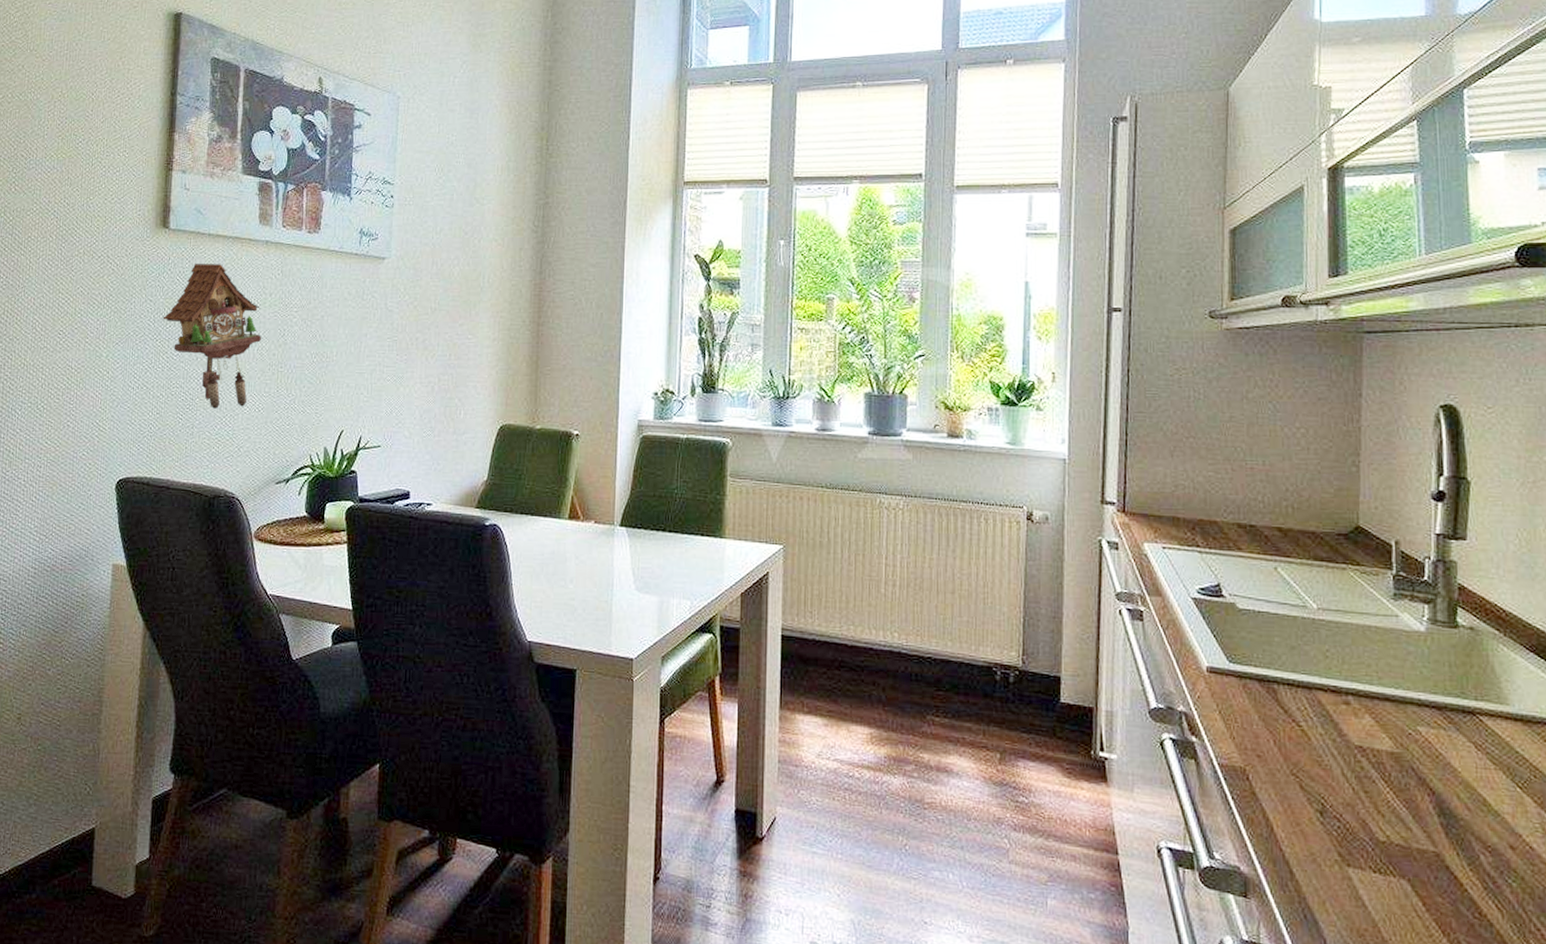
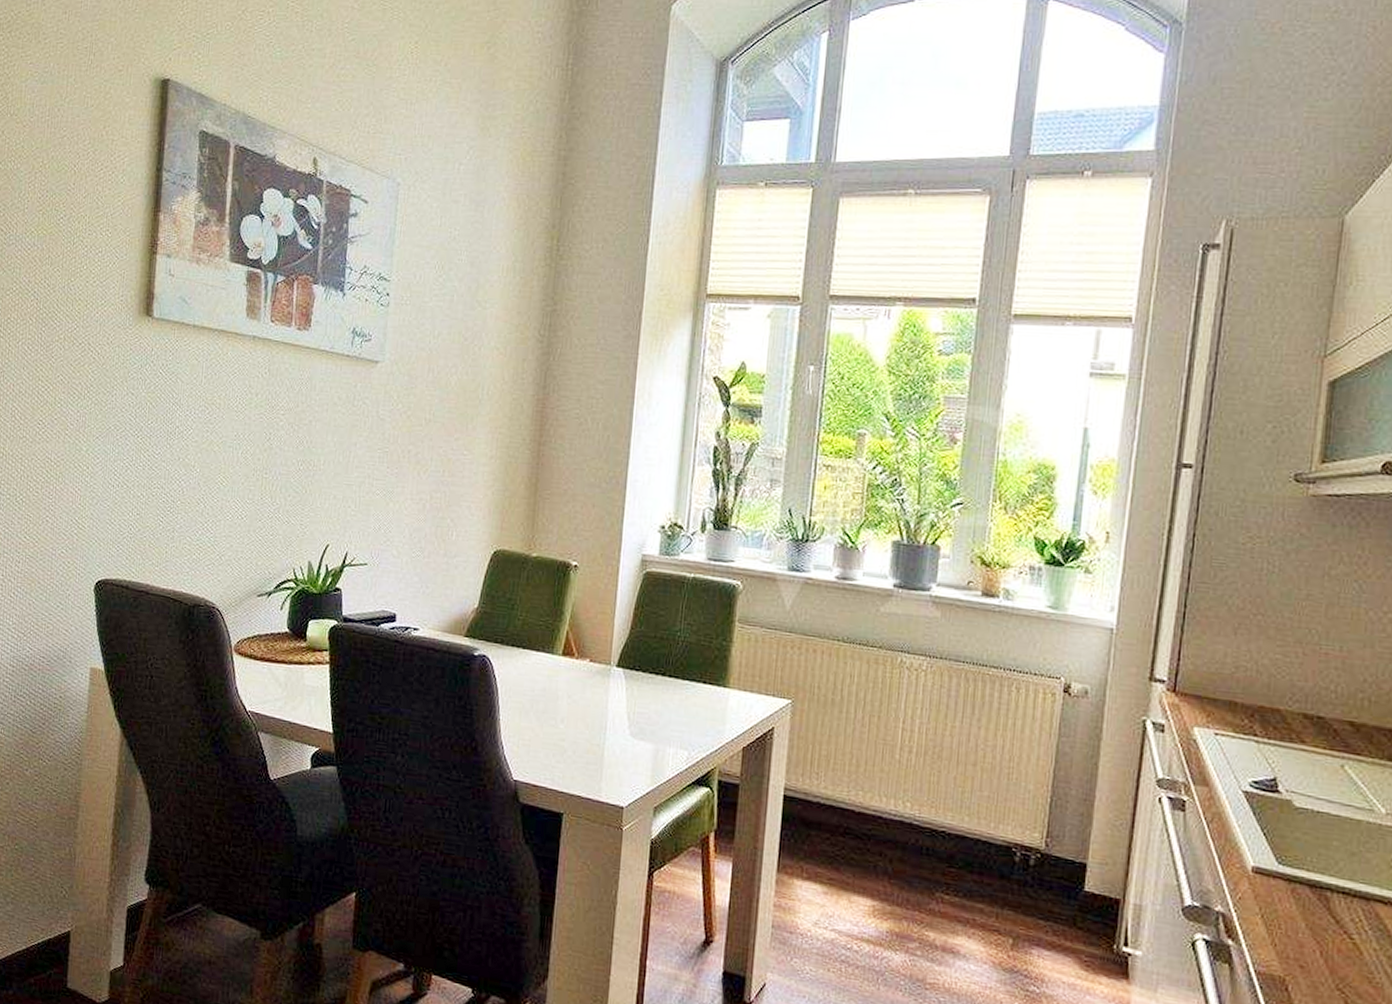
cuckoo clock: present [162,264,262,409] -> none [144,357,247,513]

